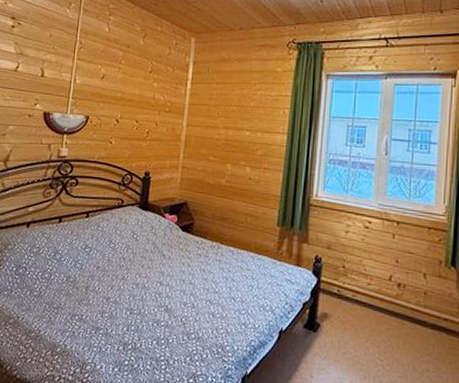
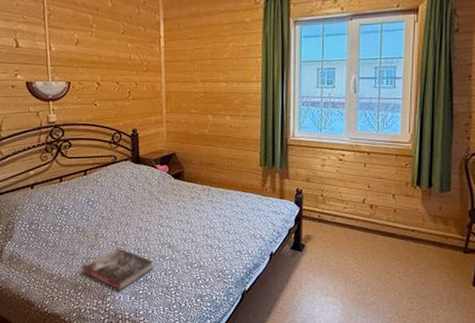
book: none [64,304,146,359] -> present [81,247,154,291]

